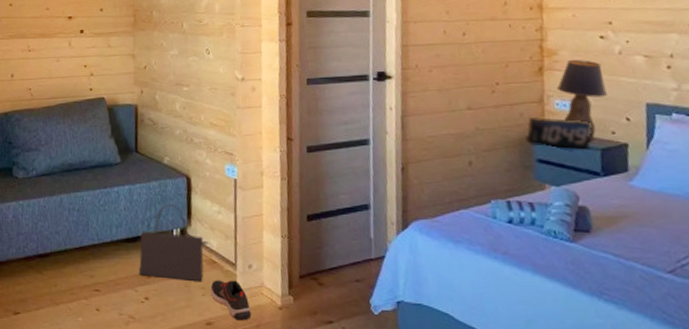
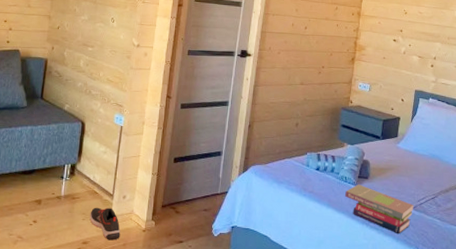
tote bag: present [139,204,208,282] -> none [31,144,93,209]
alarm clock: present [525,117,592,150] -> none [336,94,379,120]
books: none [556,240,672,309] -> present [344,184,414,233]
table lamp: present [557,59,608,142] -> none [362,54,393,115]

